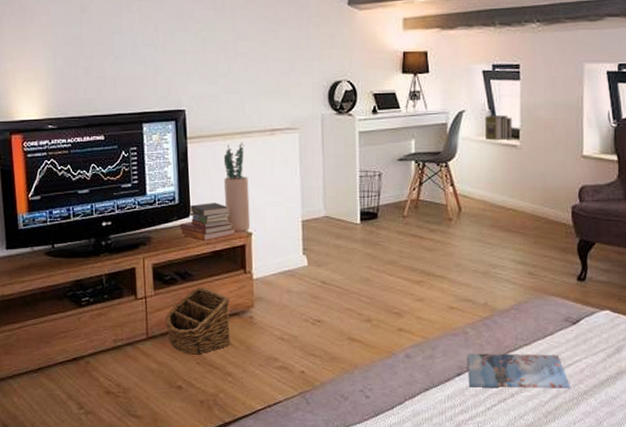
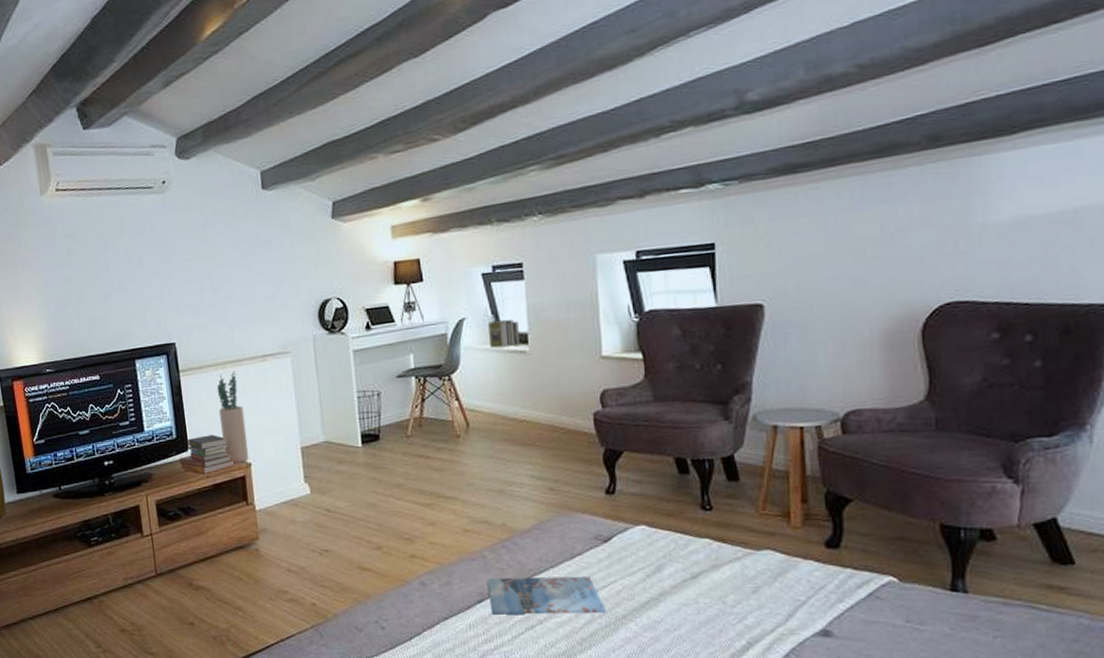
basket: present [166,286,232,355] -> none [172,521,239,590]

